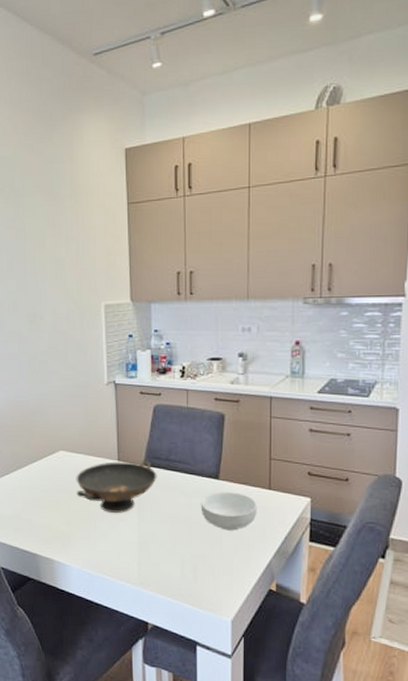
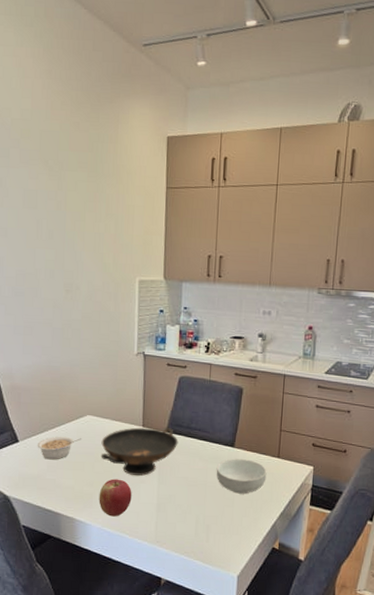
legume: none [11,473,55,499] -> present [37,436,81,460]
apple: none [77,517,111,557] -> present [99,479,132,517]

